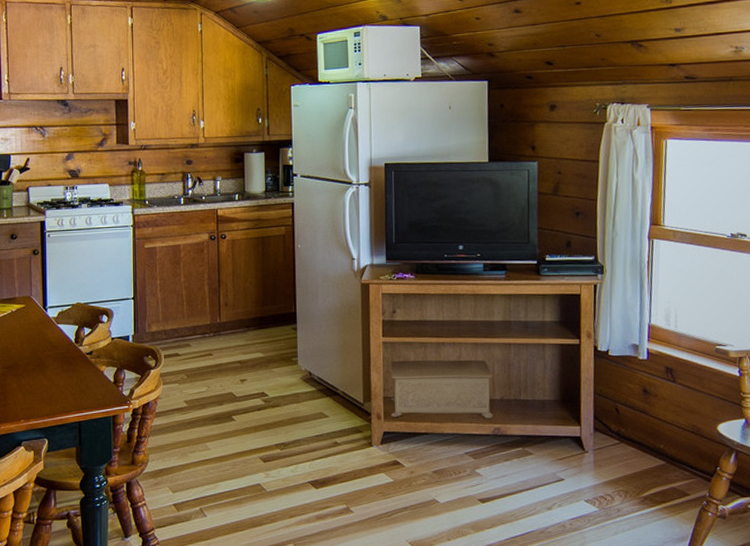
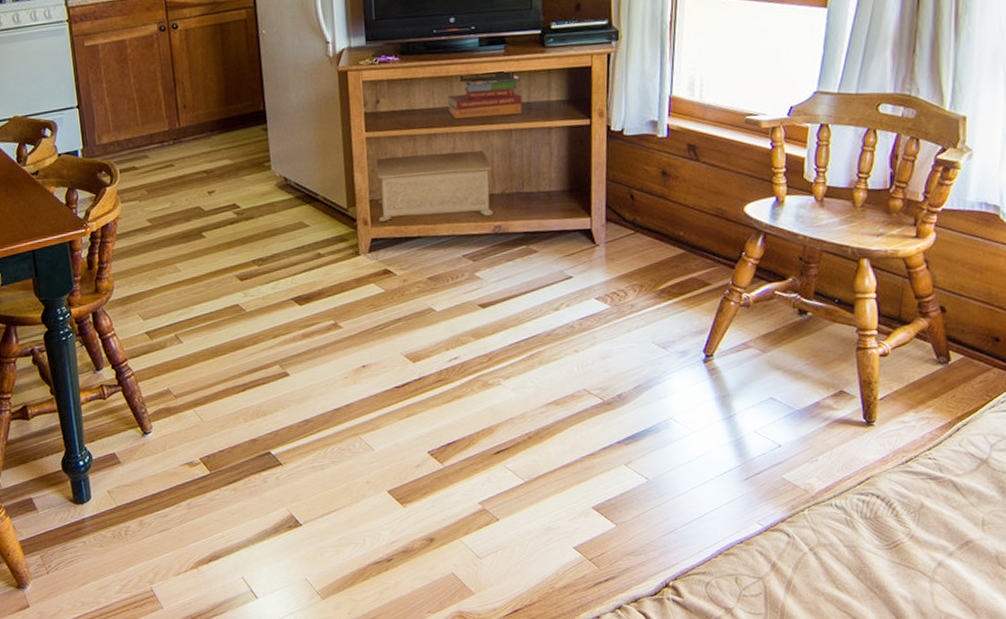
books: none [454,293,520,332] -> present [447,71,522,120]

